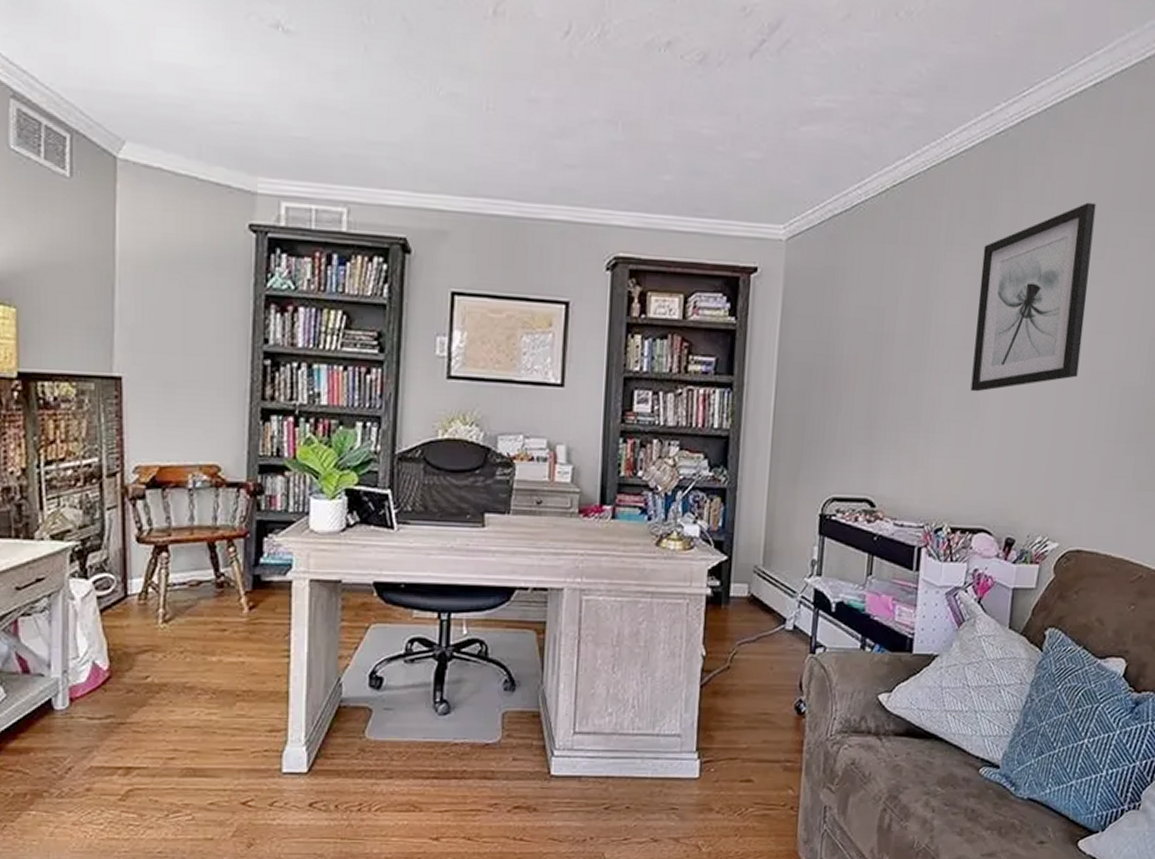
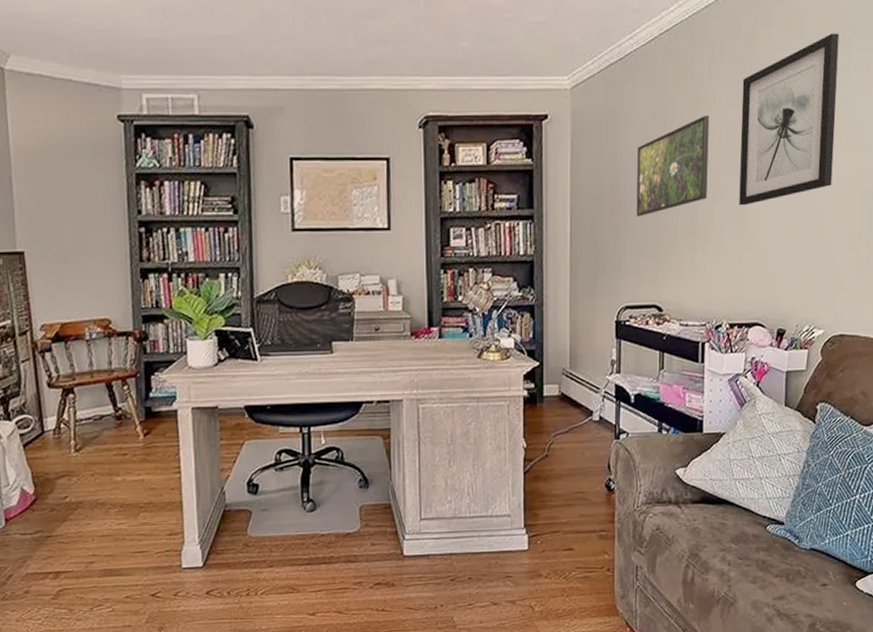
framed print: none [852,284,944,395] -> present [636,116,710,216]

